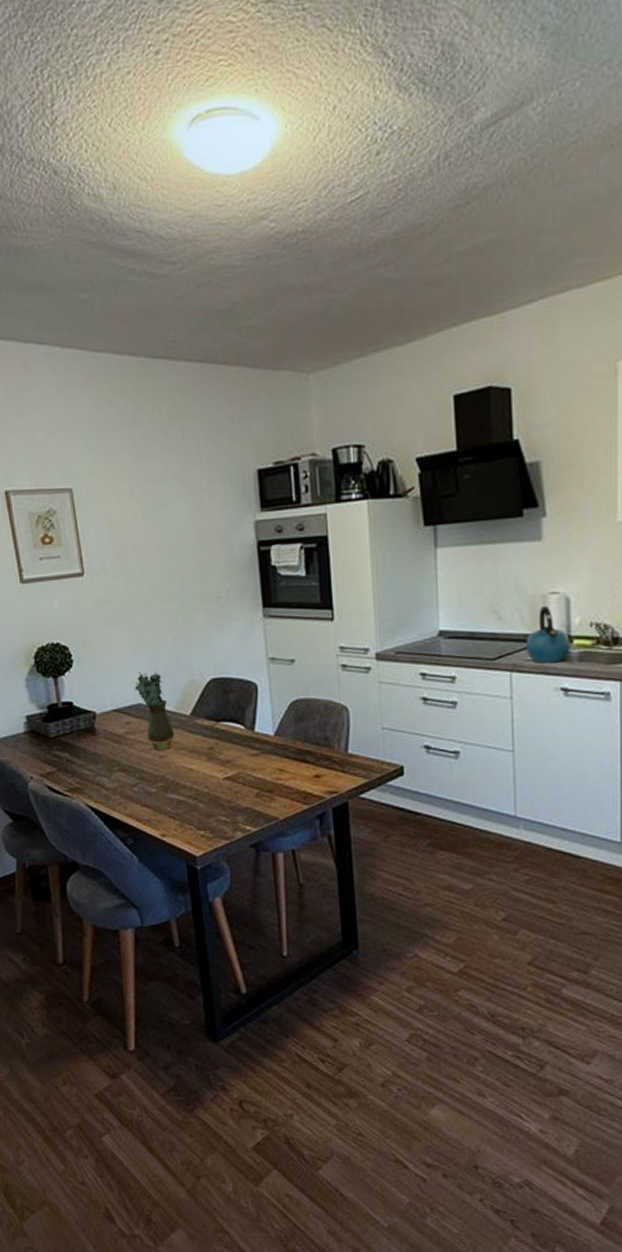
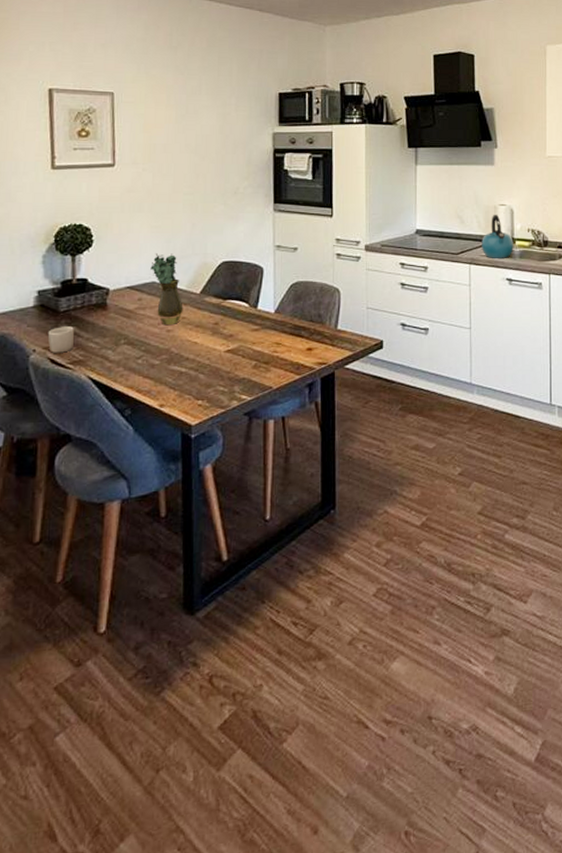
cup: none [42,753,69,780] -> present [47,326,75,353]

